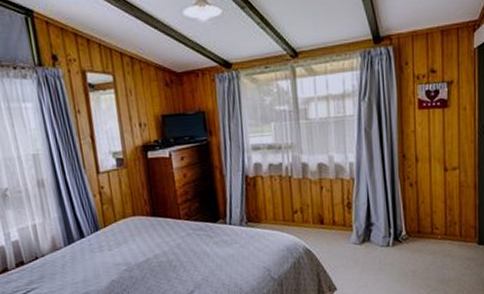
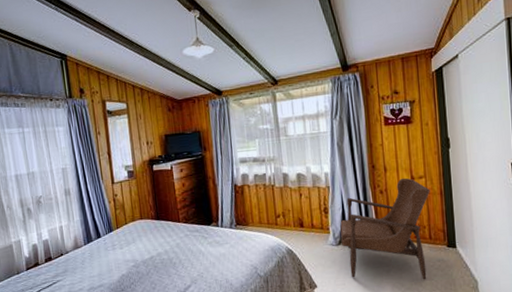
armchair: none [364,169,464,280] -> present [340,178,430,280]

